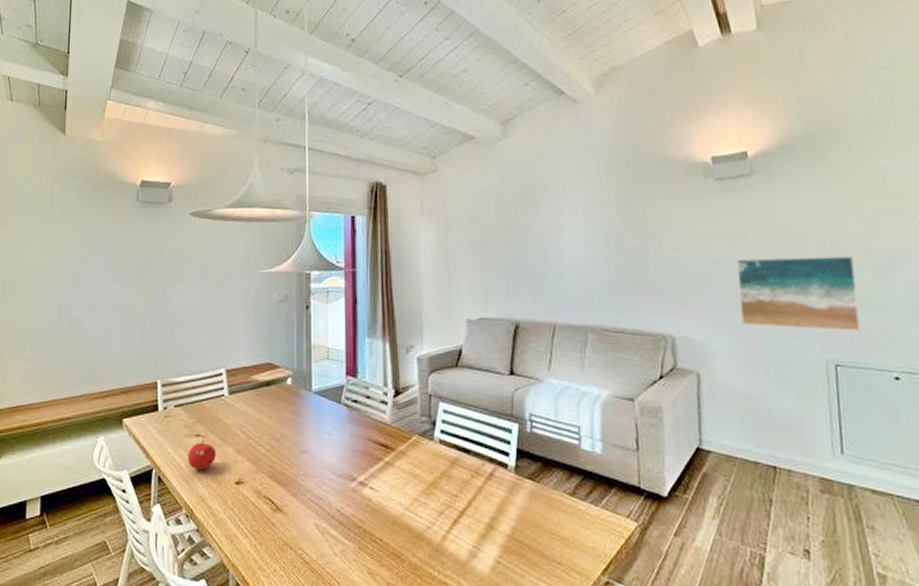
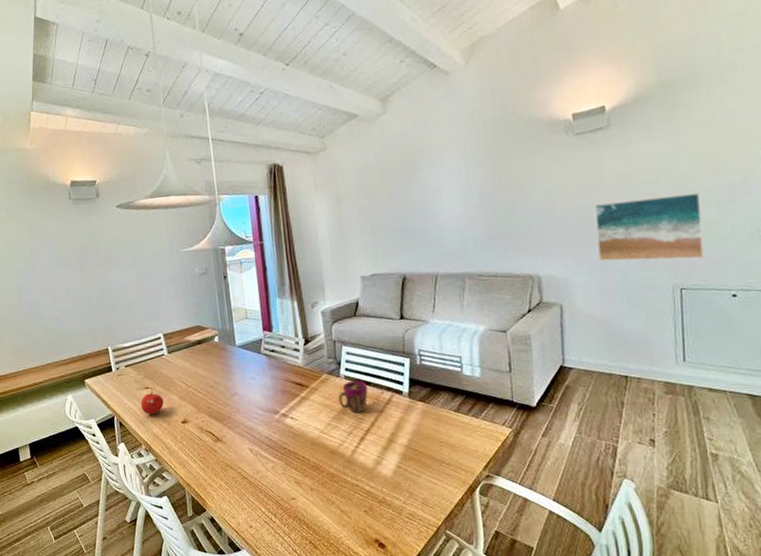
cup: none [429,446,467,488] -> present [338,380,368,413]

